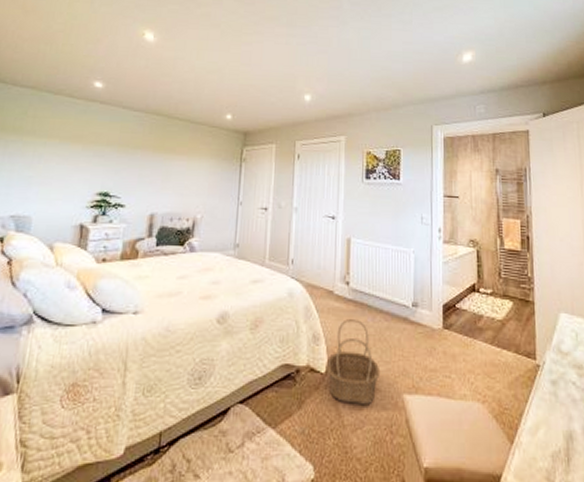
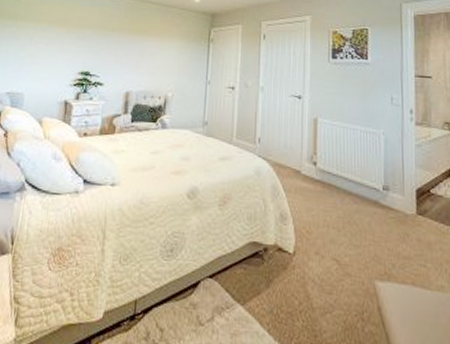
basket: present [326,319,381,404] -> none [294,200,350,288]

